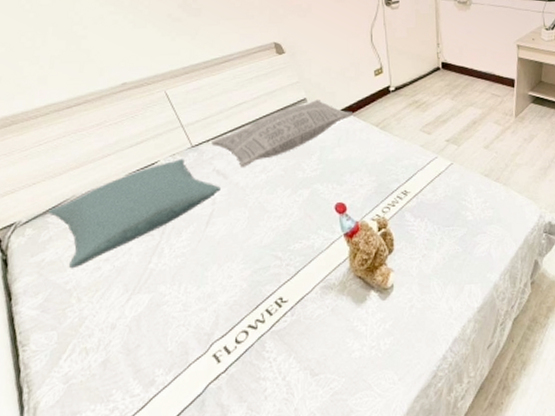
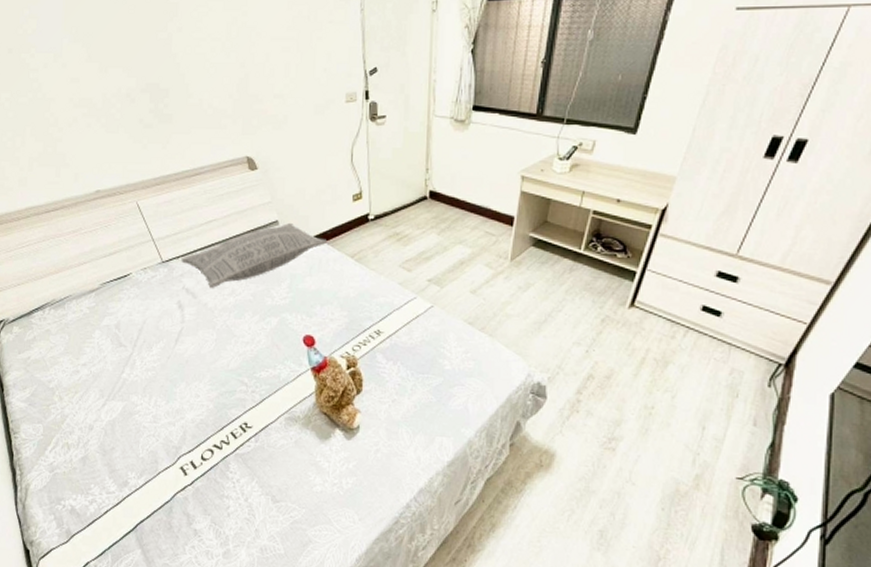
pillow: present [48,158,221,269] -> none [32,272,190,369]

